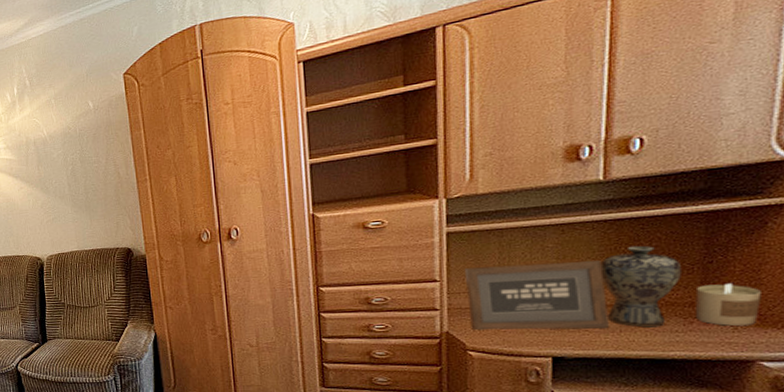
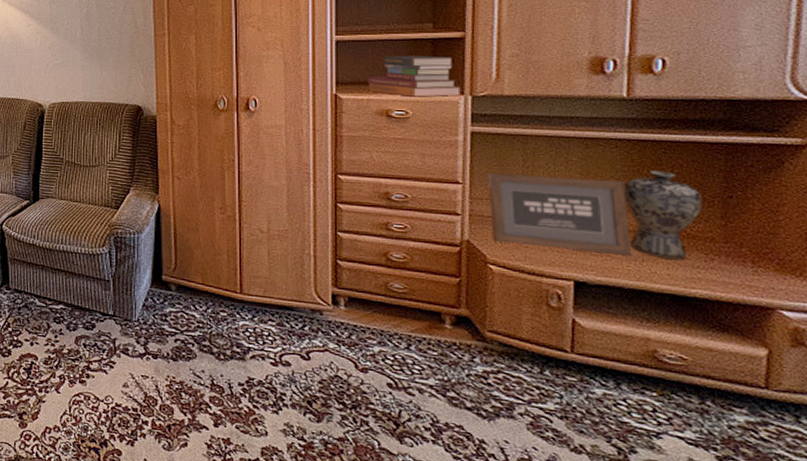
books: none [343,164,435,208] -> present [368,55,461,97]
candle: present [694,284,761,326] -> none [715,221,780,269]

